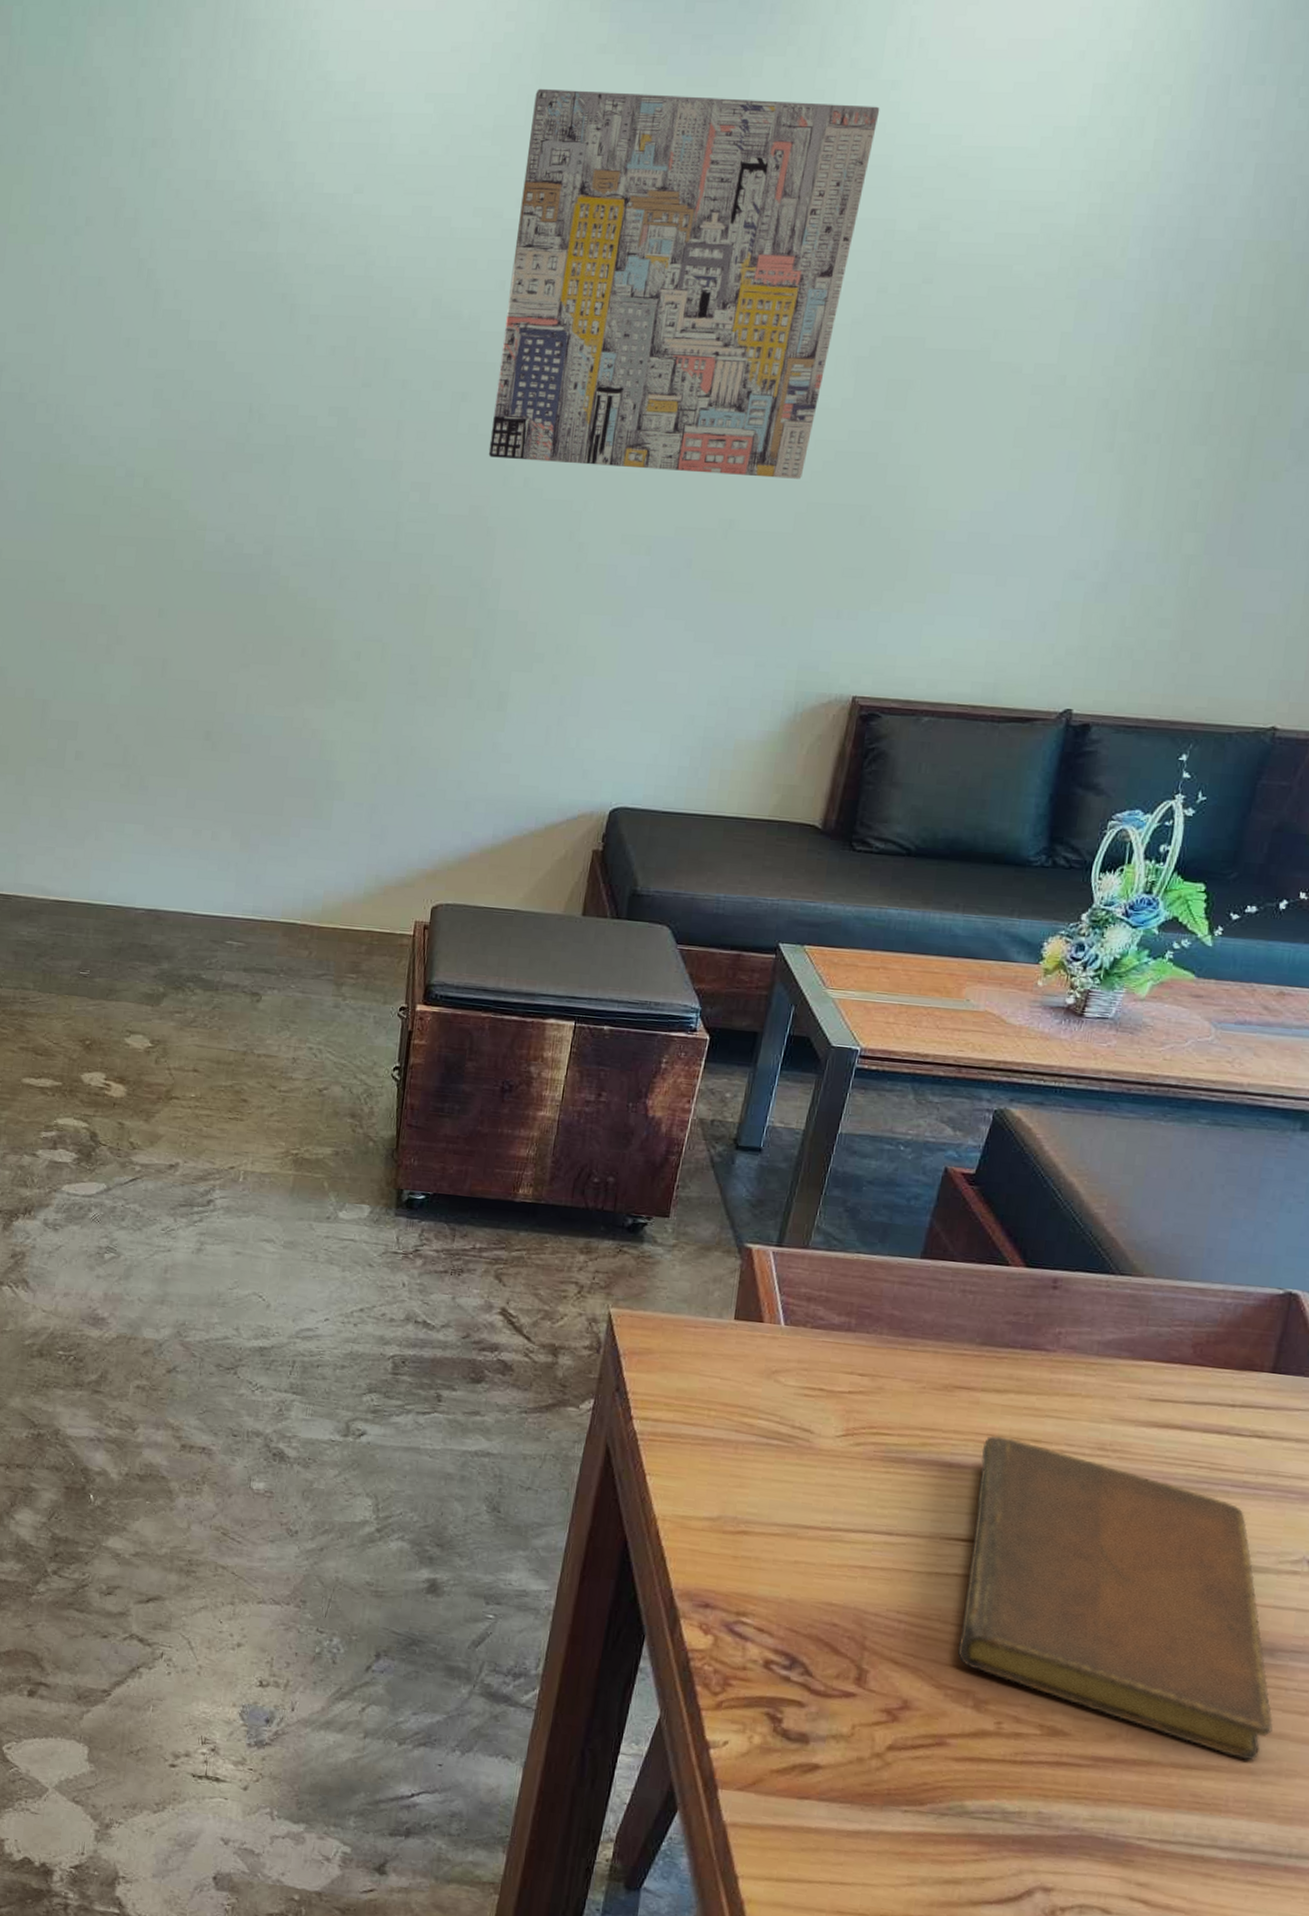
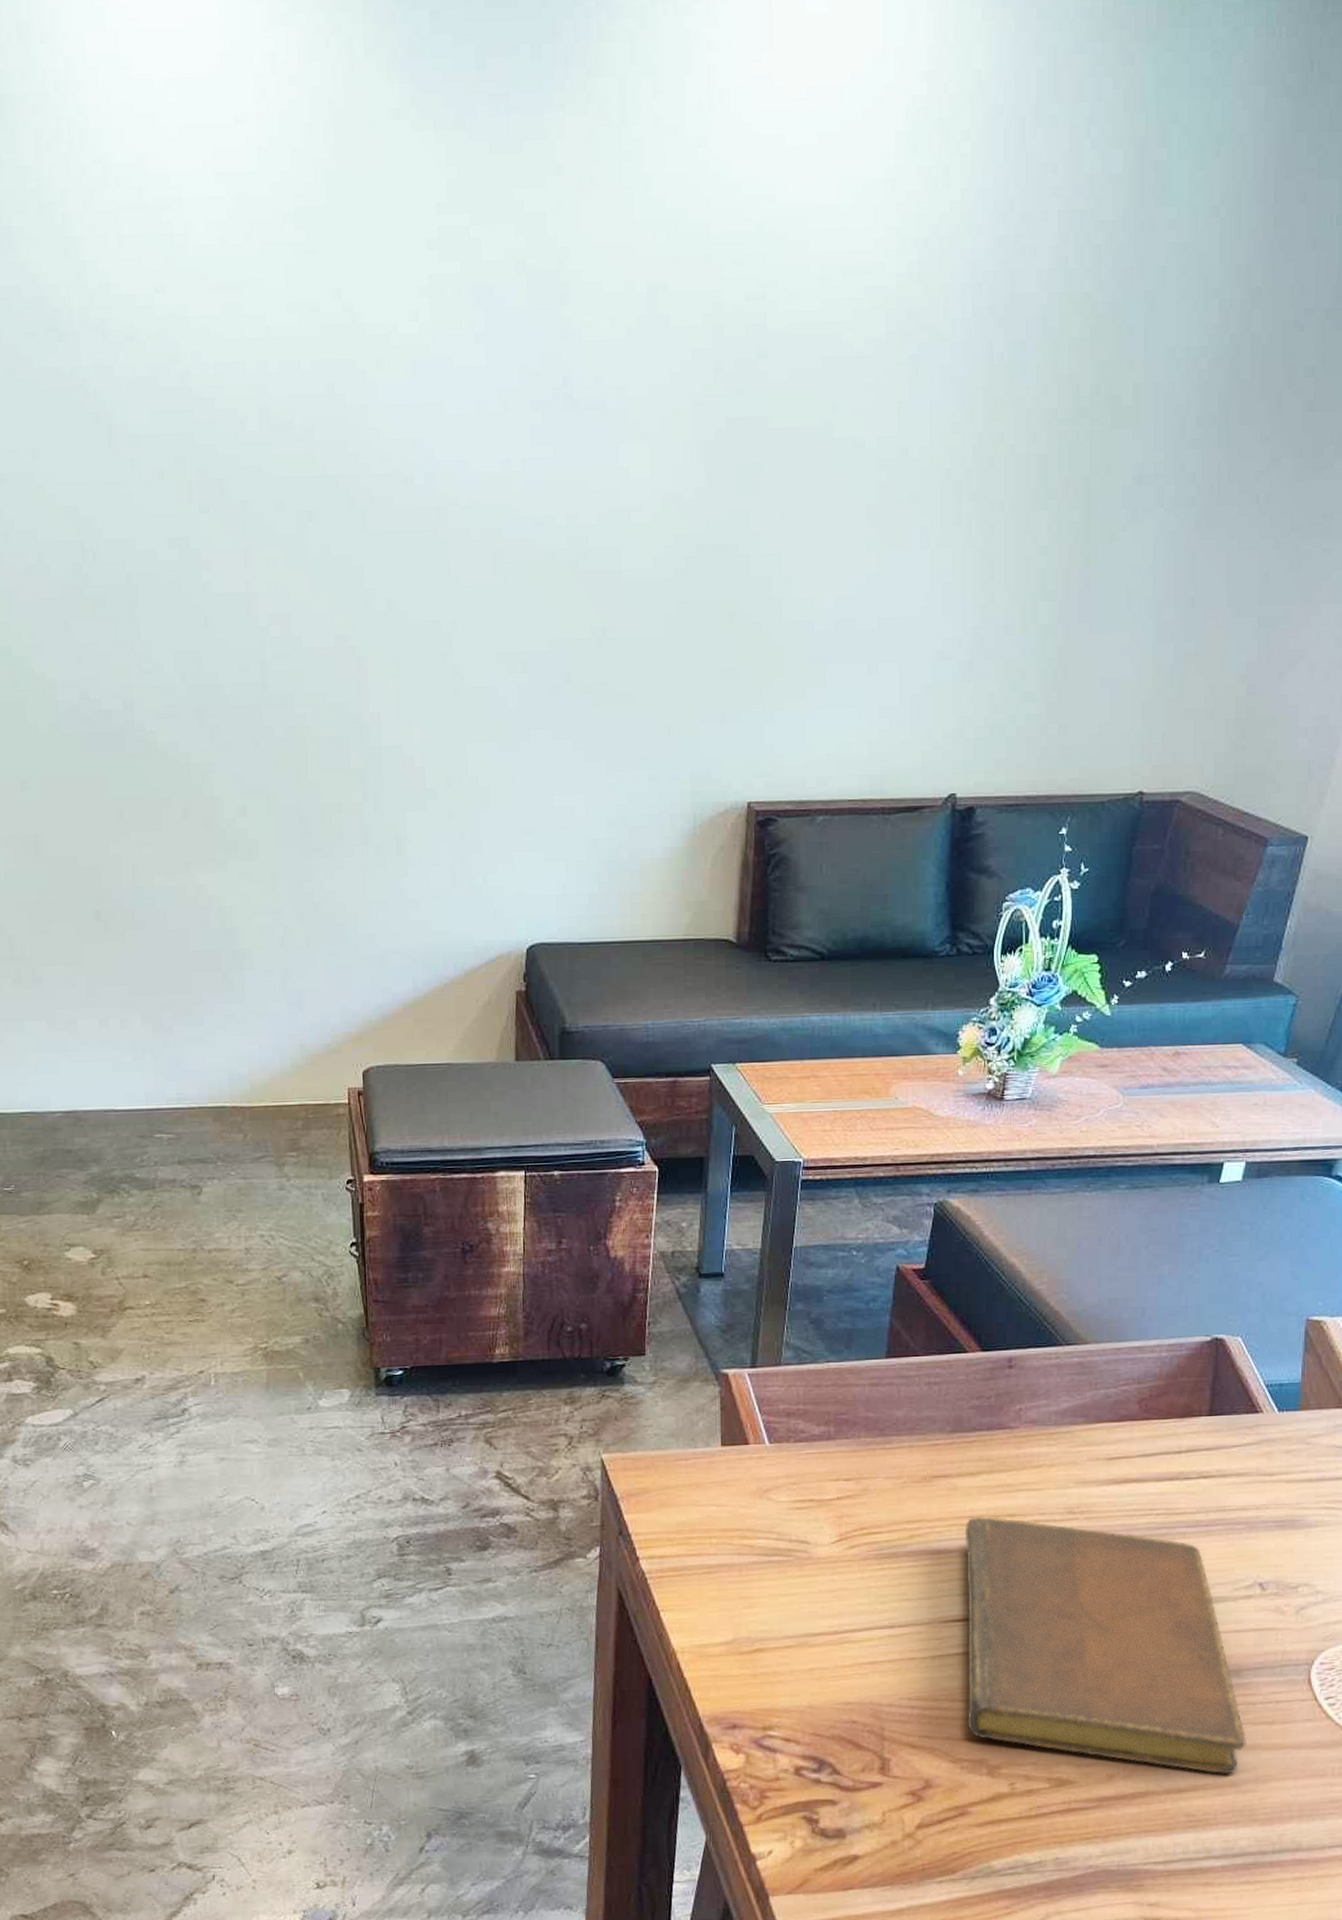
wall art: present [488,88,880,479] -> none [333,162,690,581]

